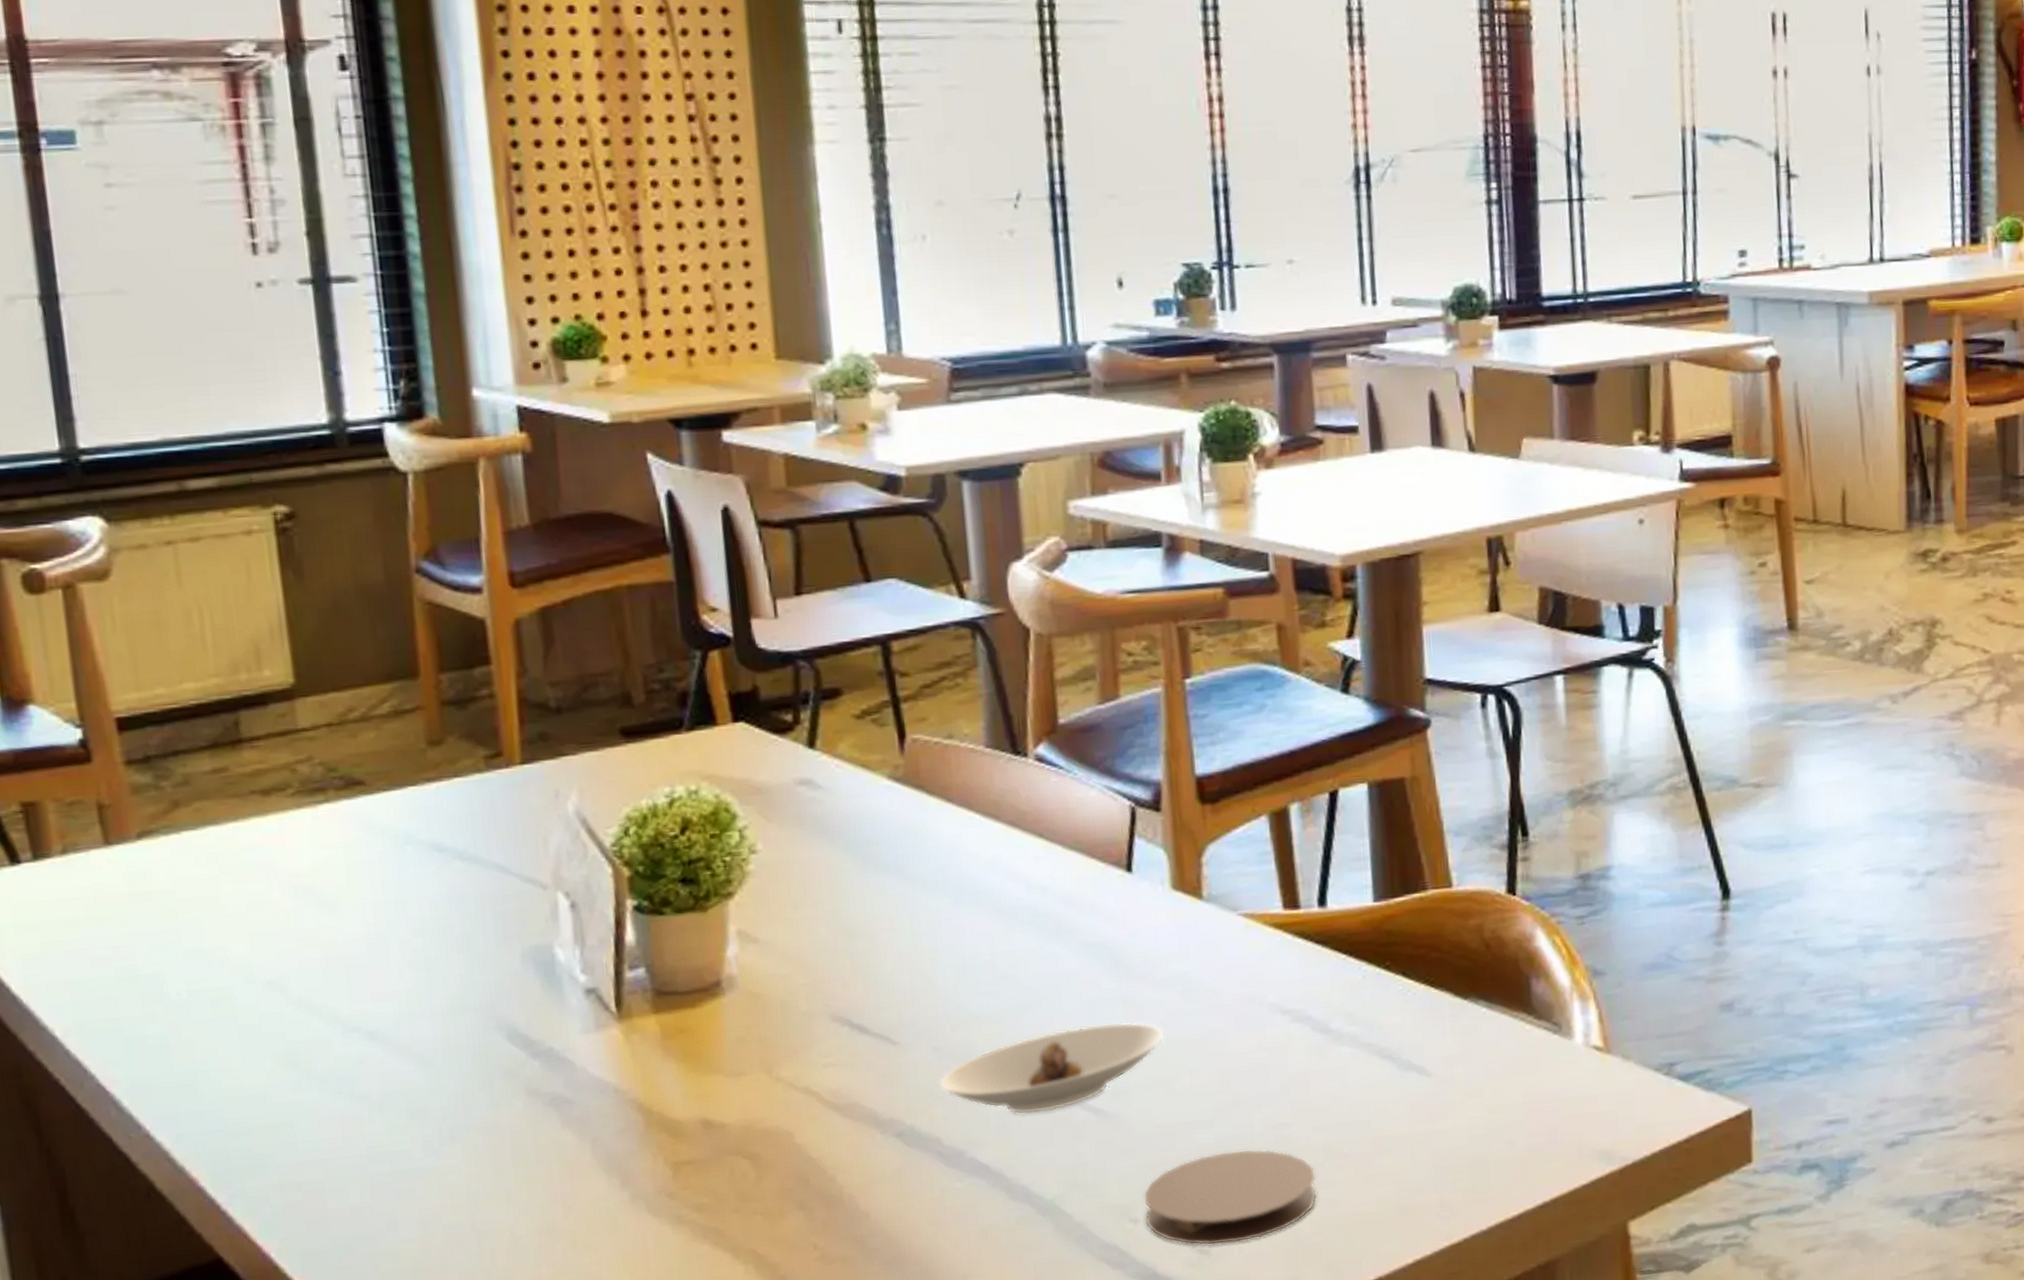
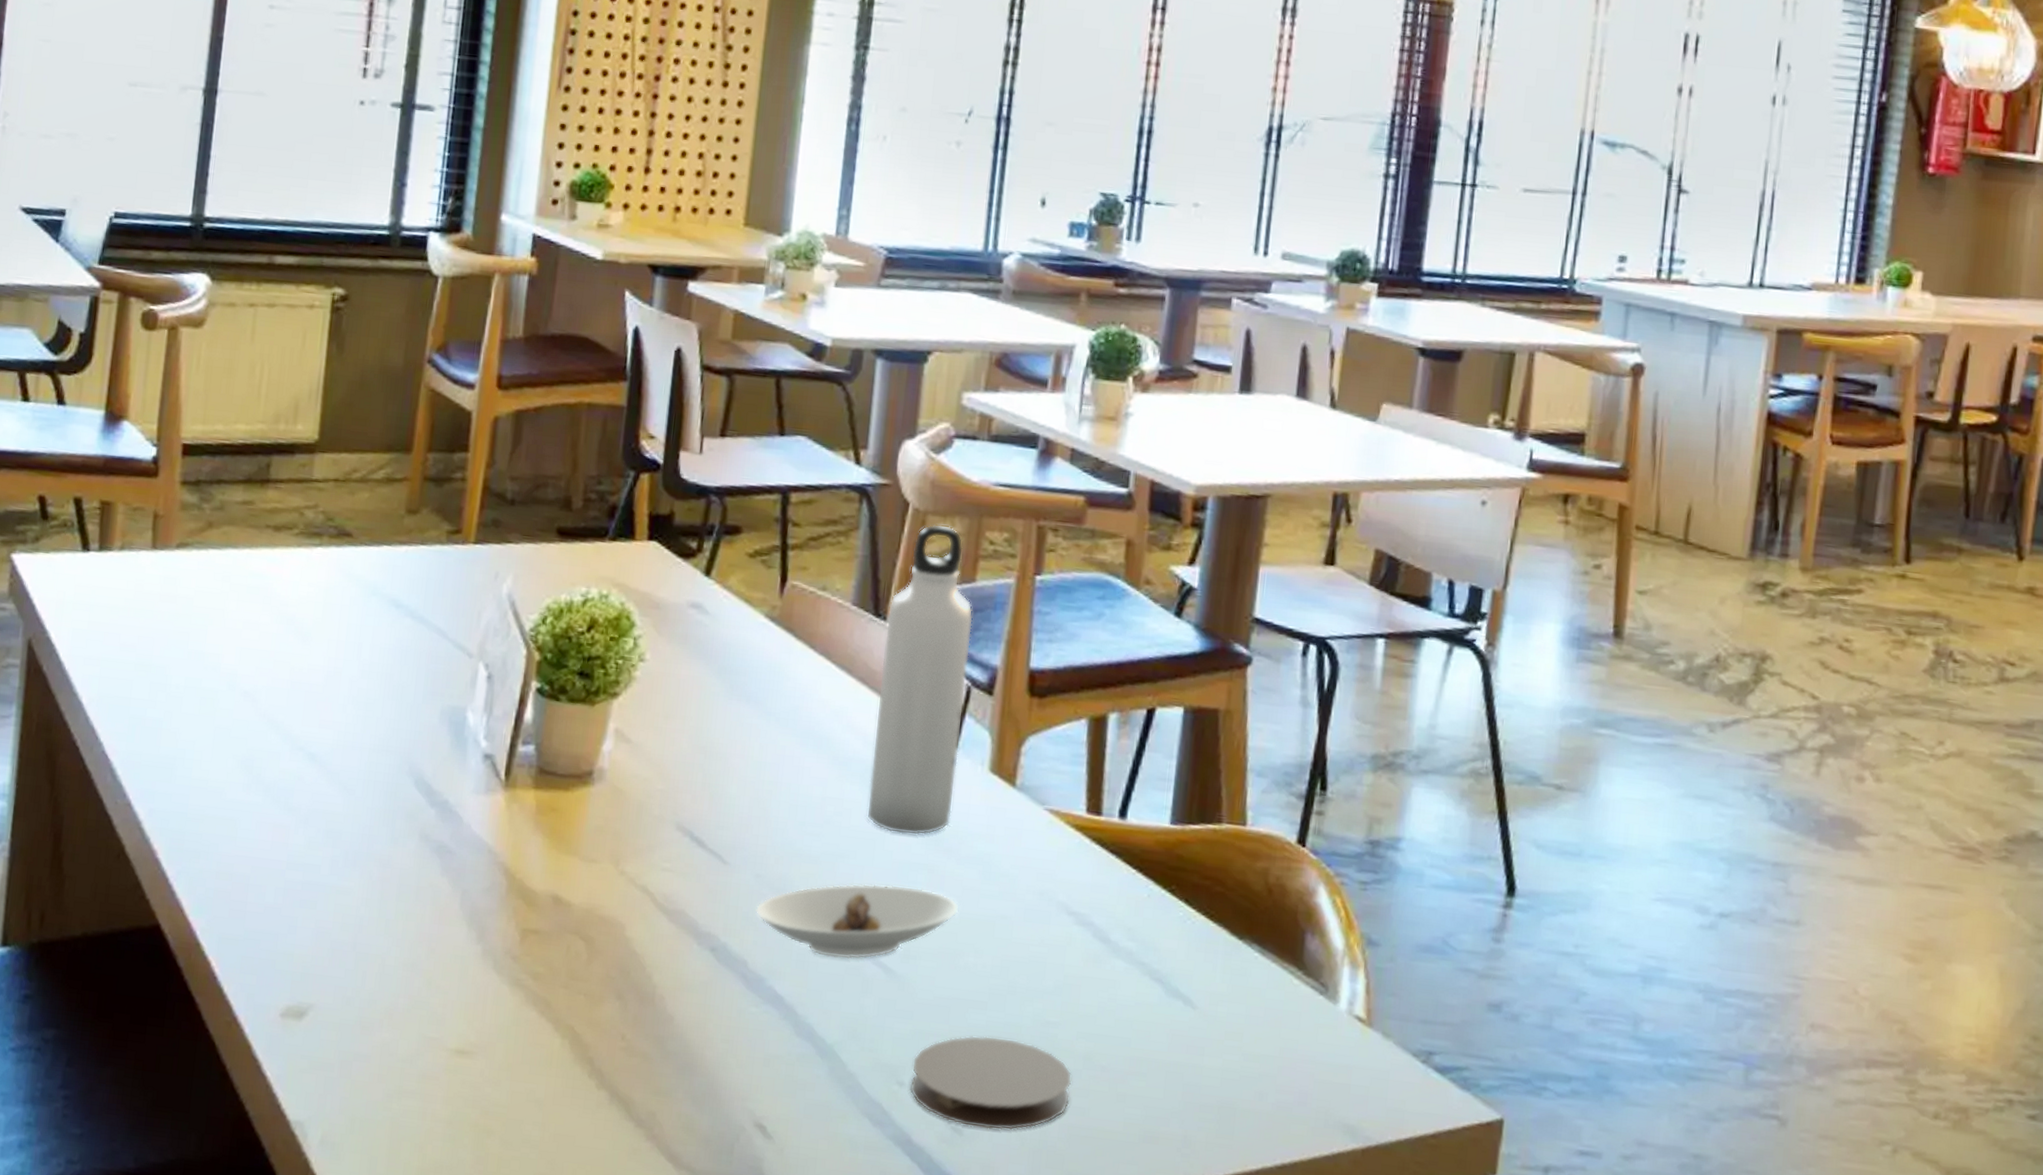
water bottle: none [1027,644,1139,973] -> present [866,524,973,836]

